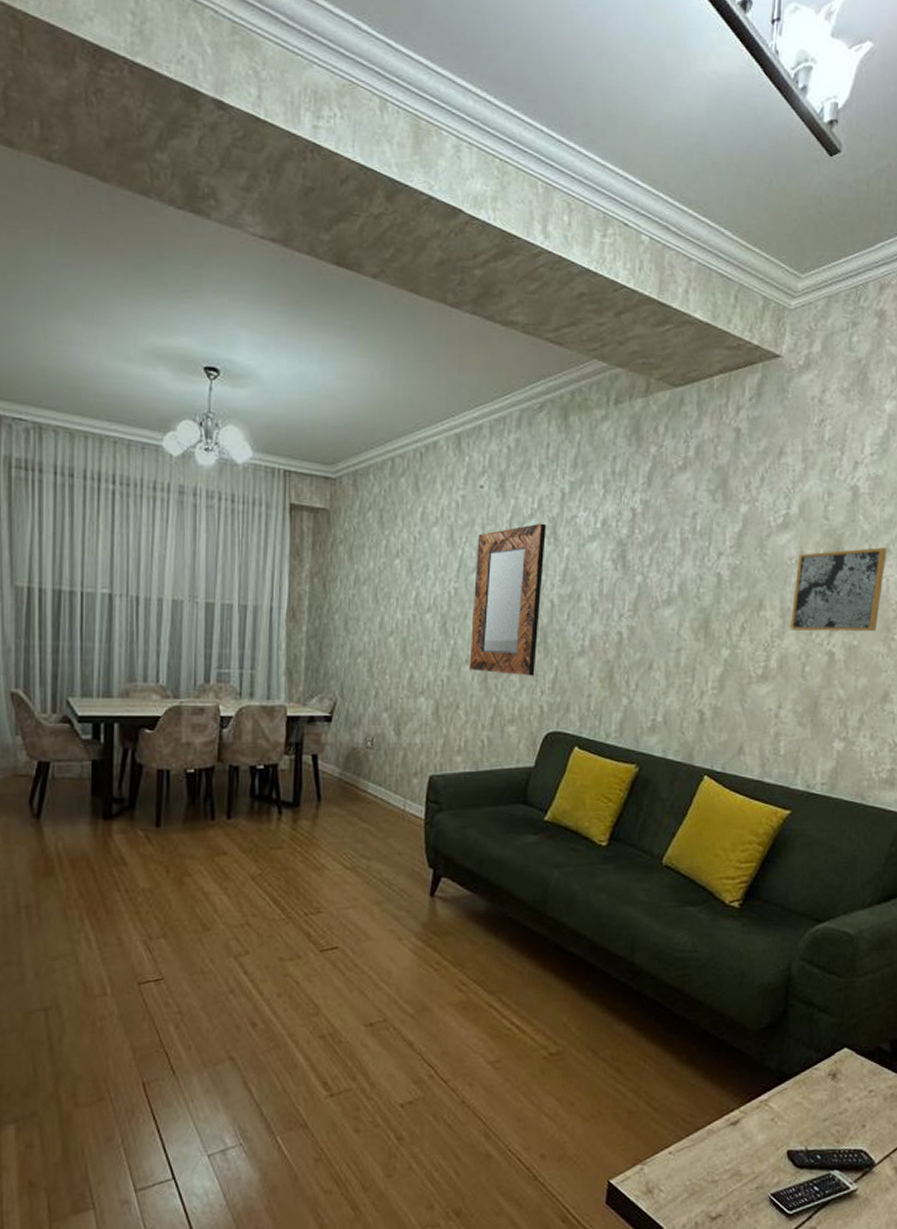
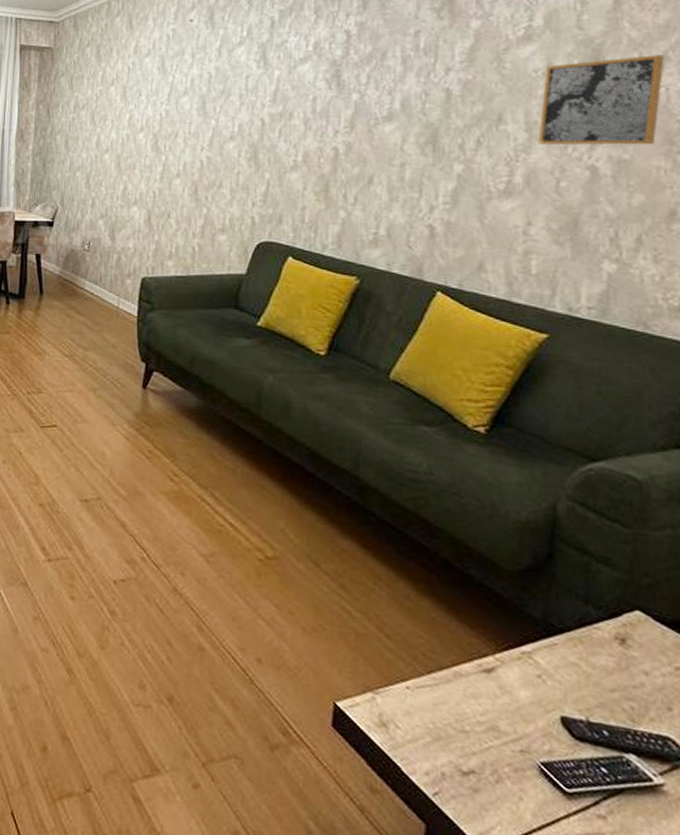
home mirror: present [469,523,547,676] -> none [180,49,257,189]

